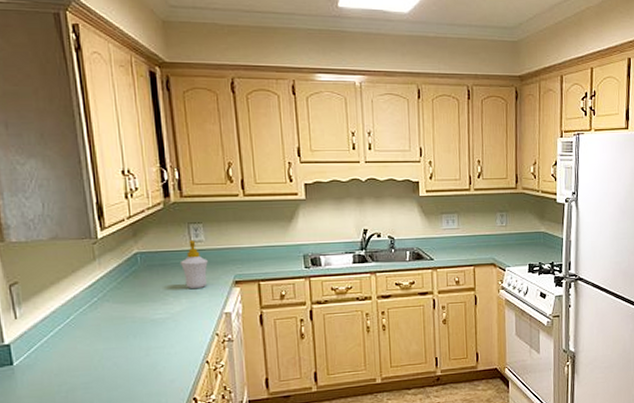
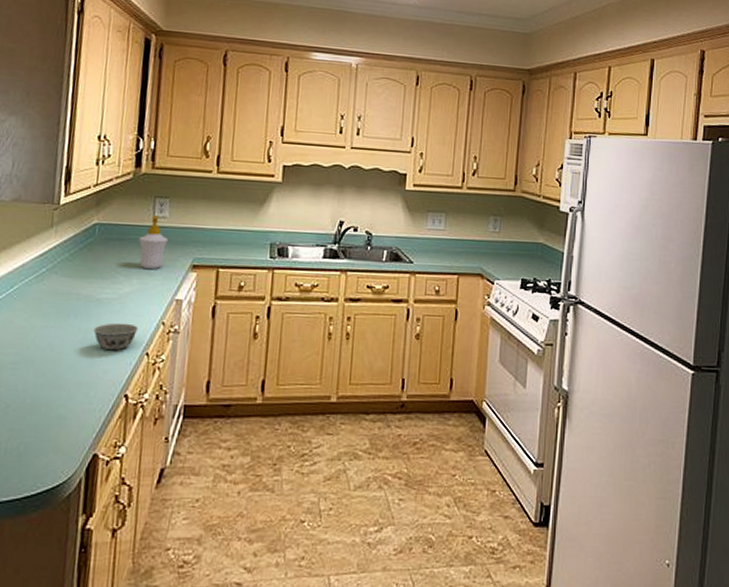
bowl: none [153,337,195,363] -> present [93,322,139,351]

